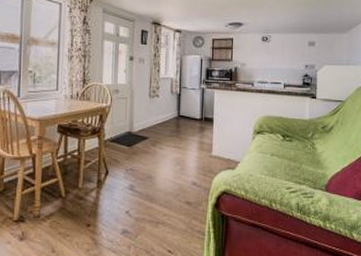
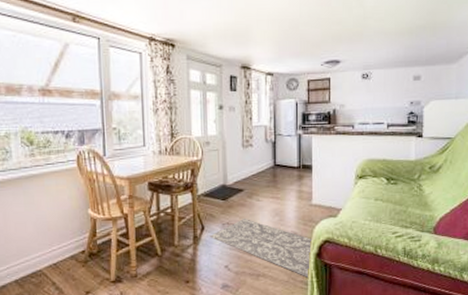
rug: none [112,166,211,229] -> present [208,219,313,279]

